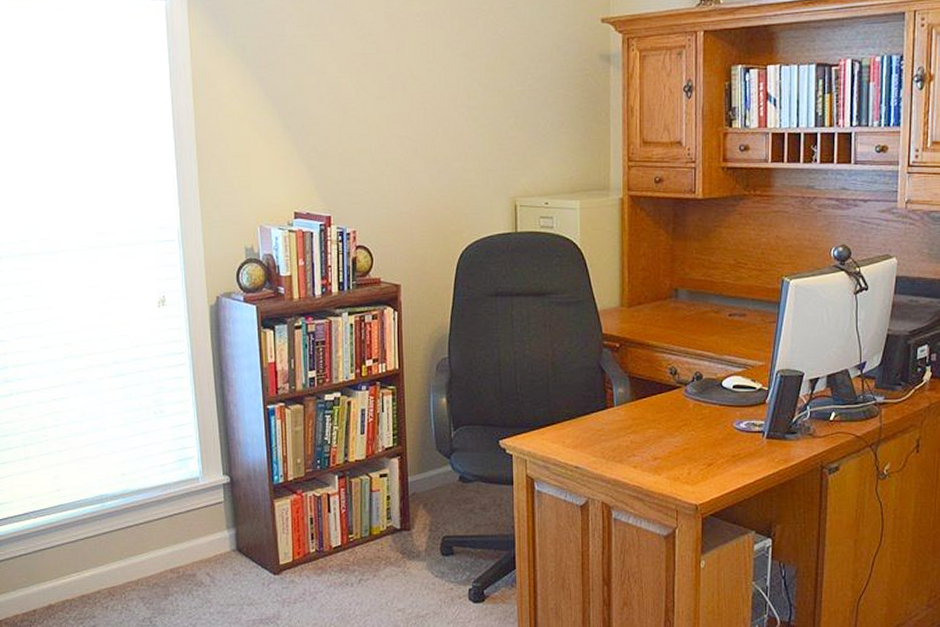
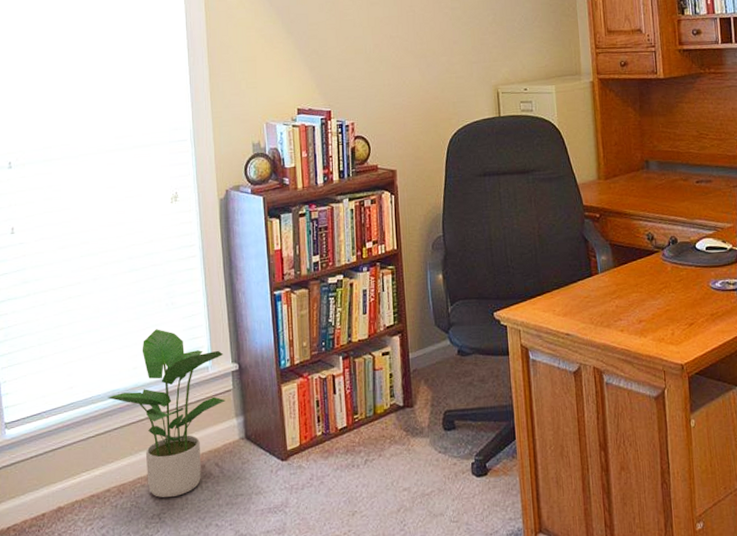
potted plant: none [96,437,217,603] -> present [108,329,226,498]

